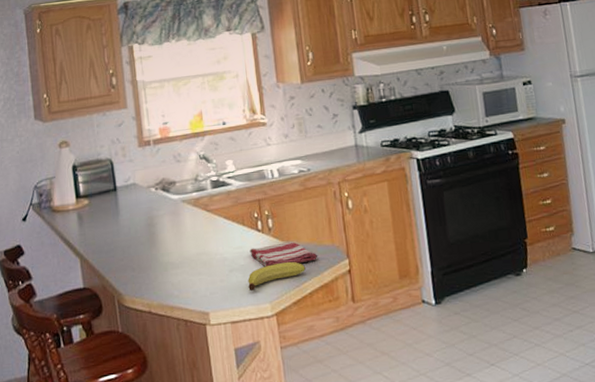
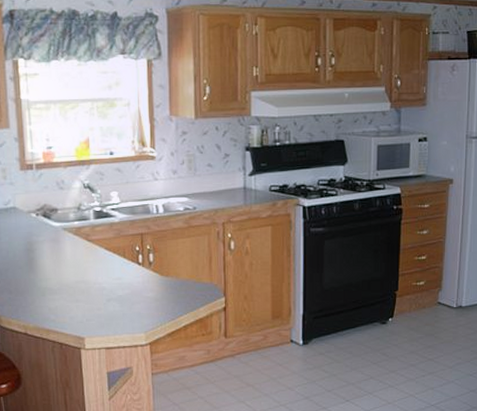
fruit: present [248,261,306,292] -> none [125,295,182,321]
dish towel: present [249,242,318,267] -> none [128,277,196,299]

